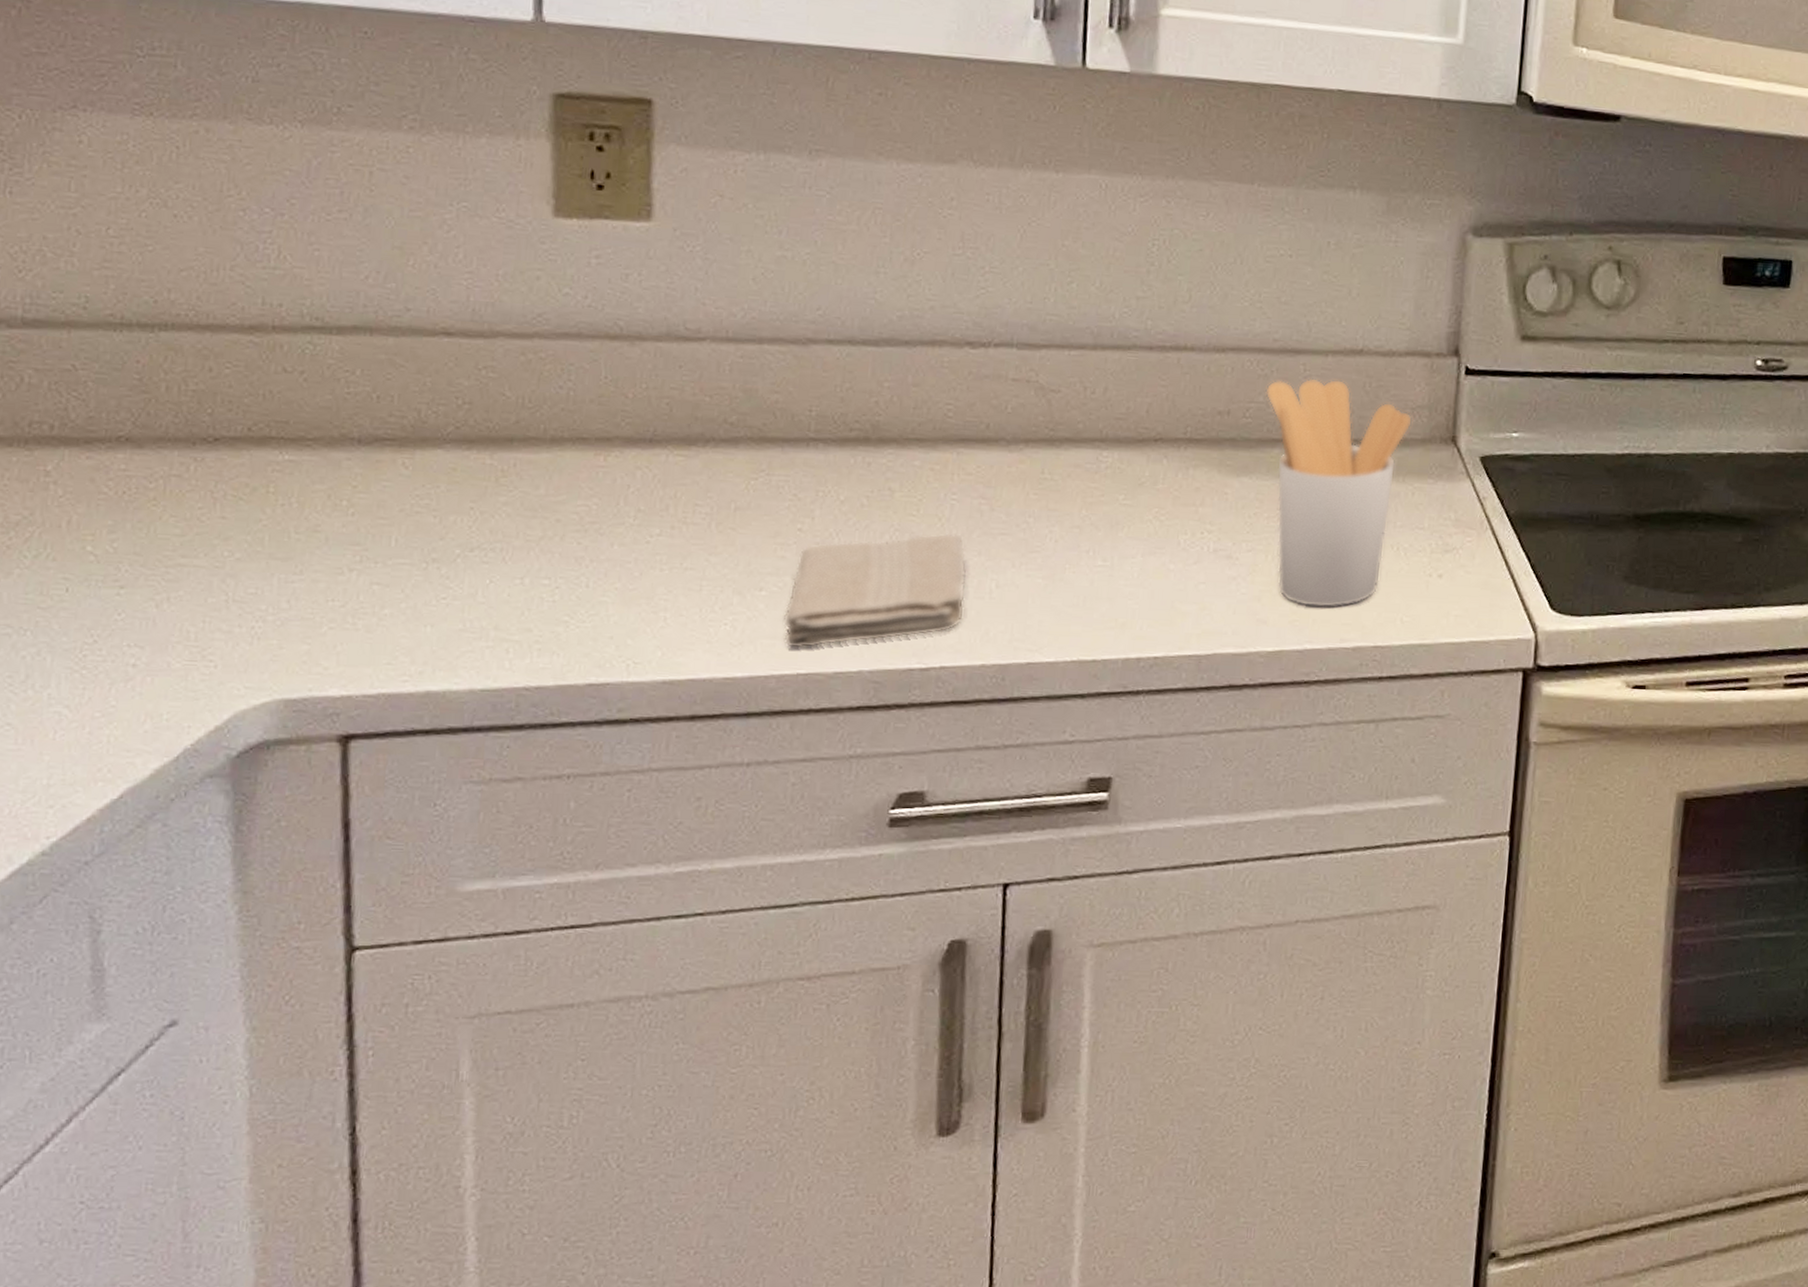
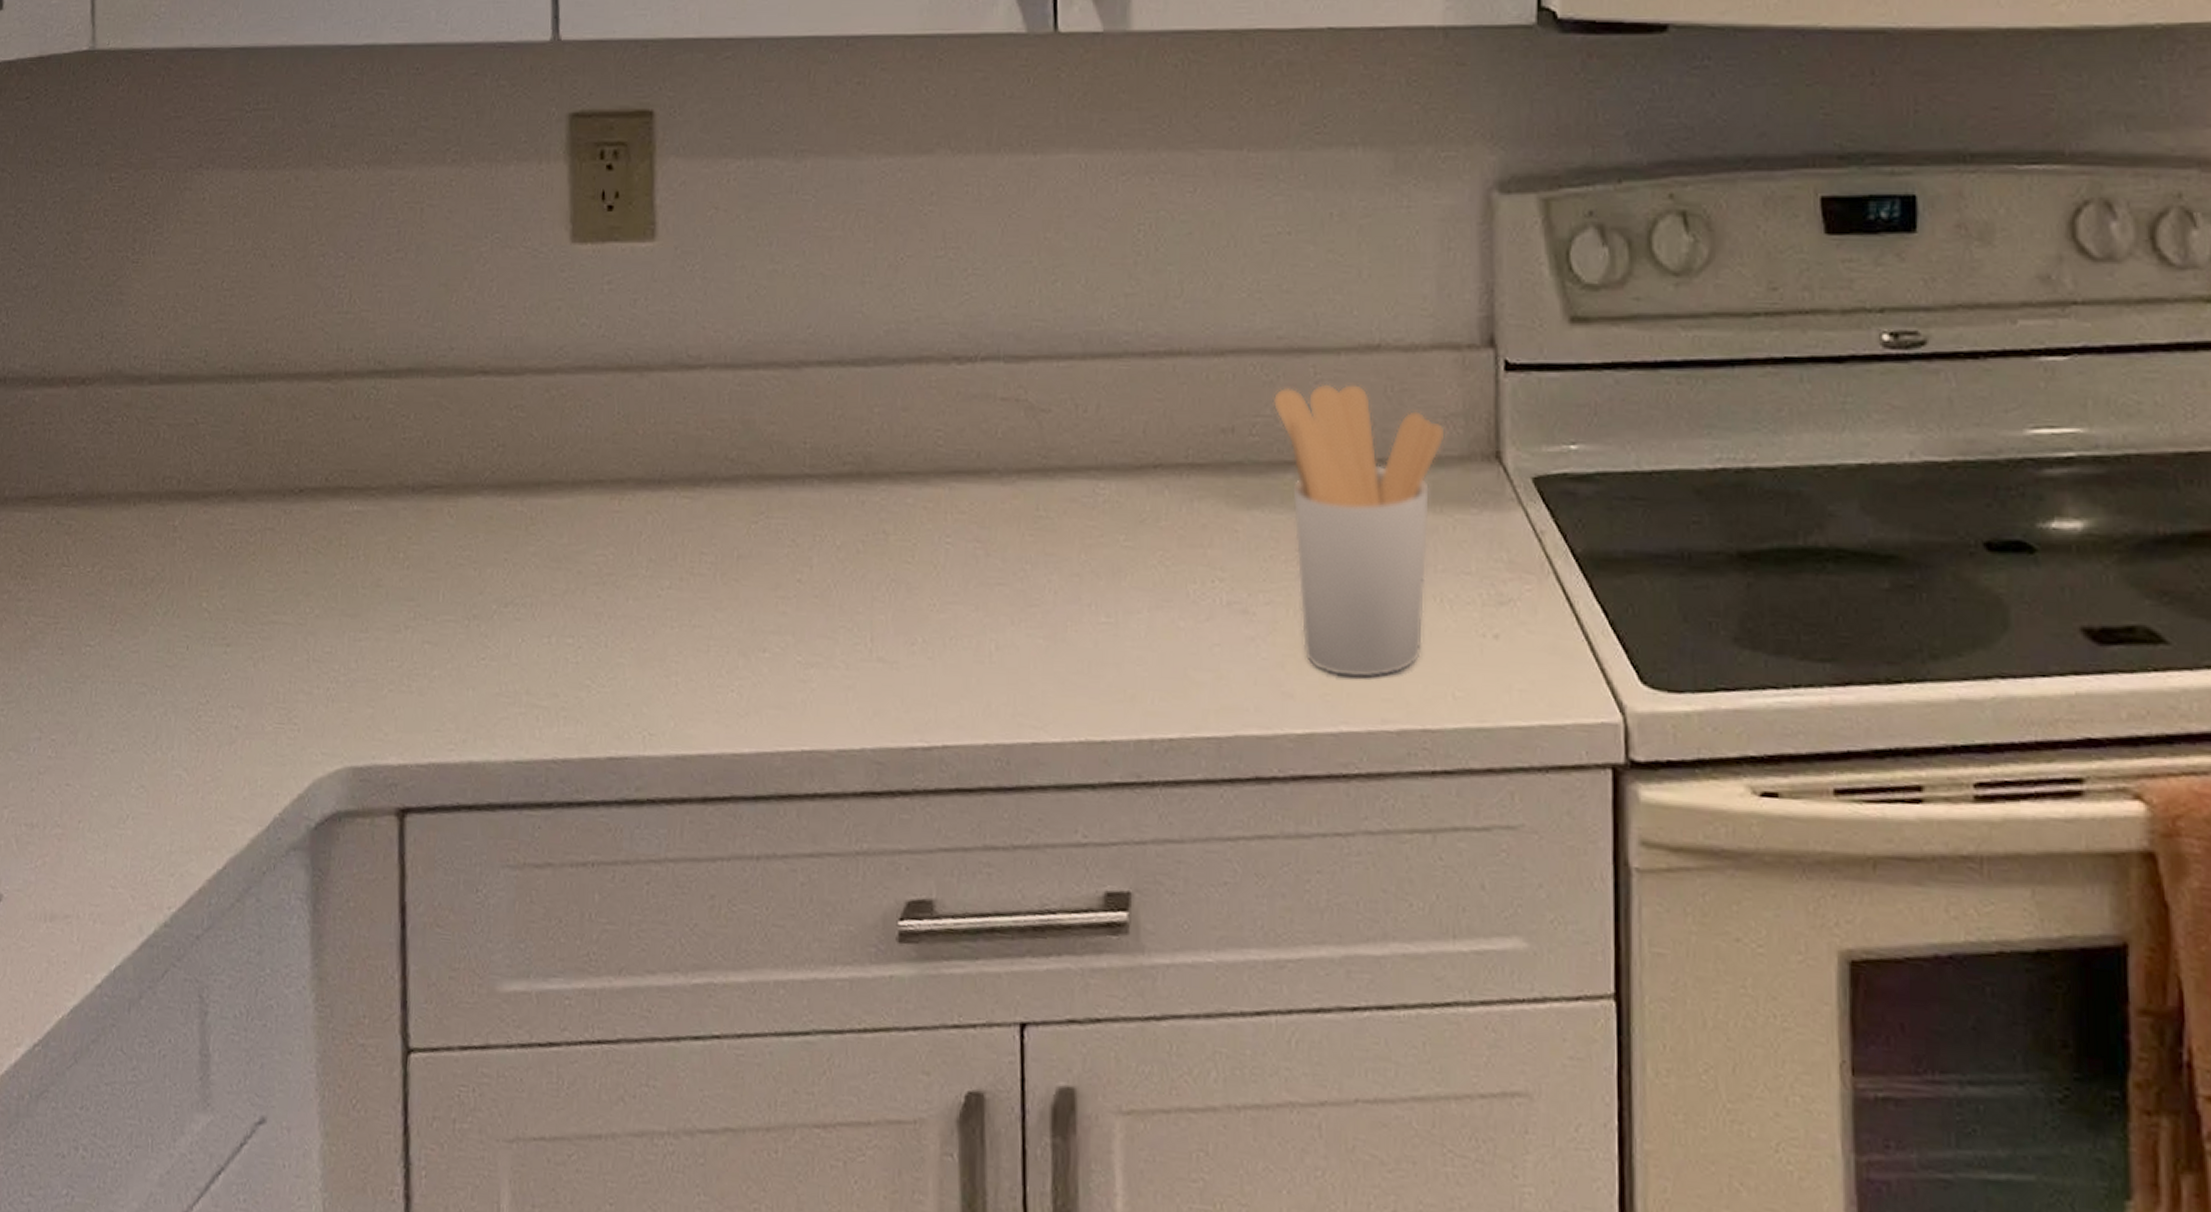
washcloth: present [782,533,967,649] -> none [786,583,965,721]

